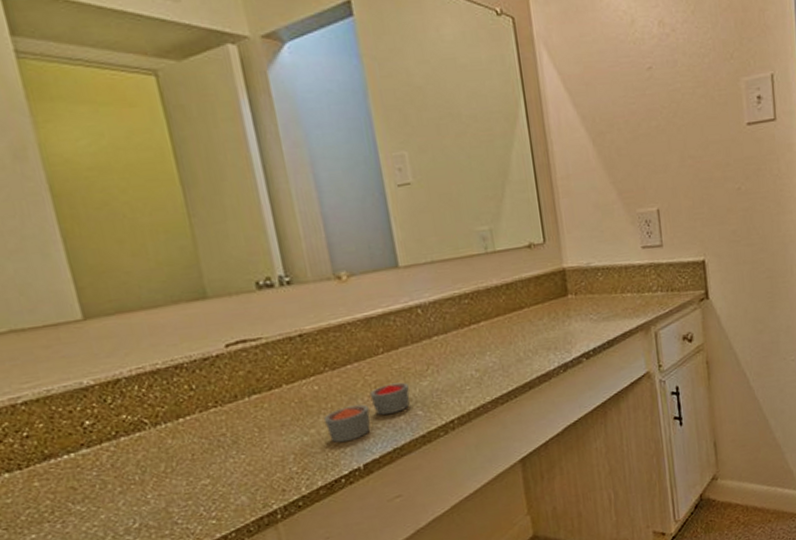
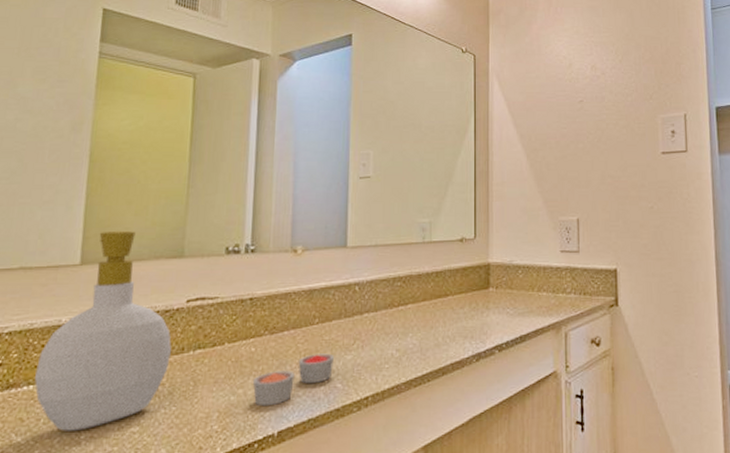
soap bottle: none [69,275,225,494] -> present [35,230,172,431]

